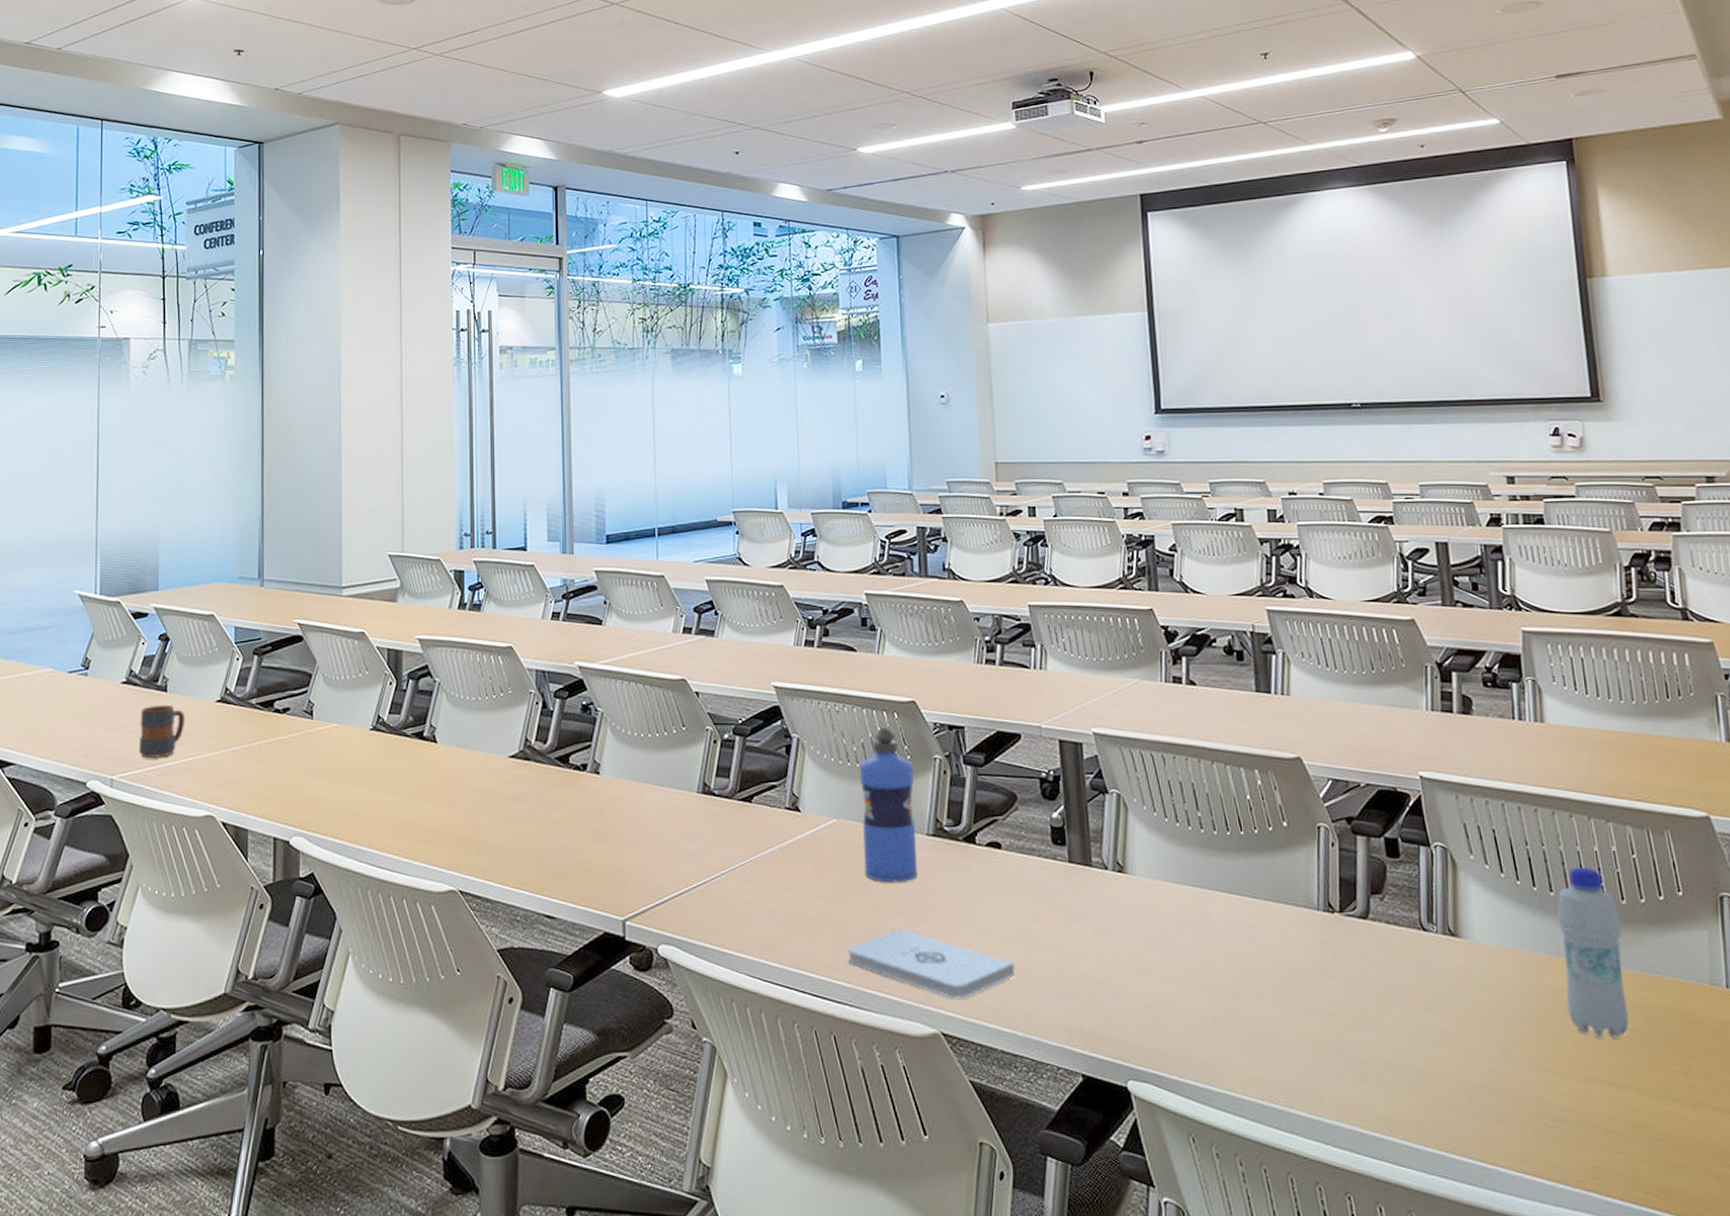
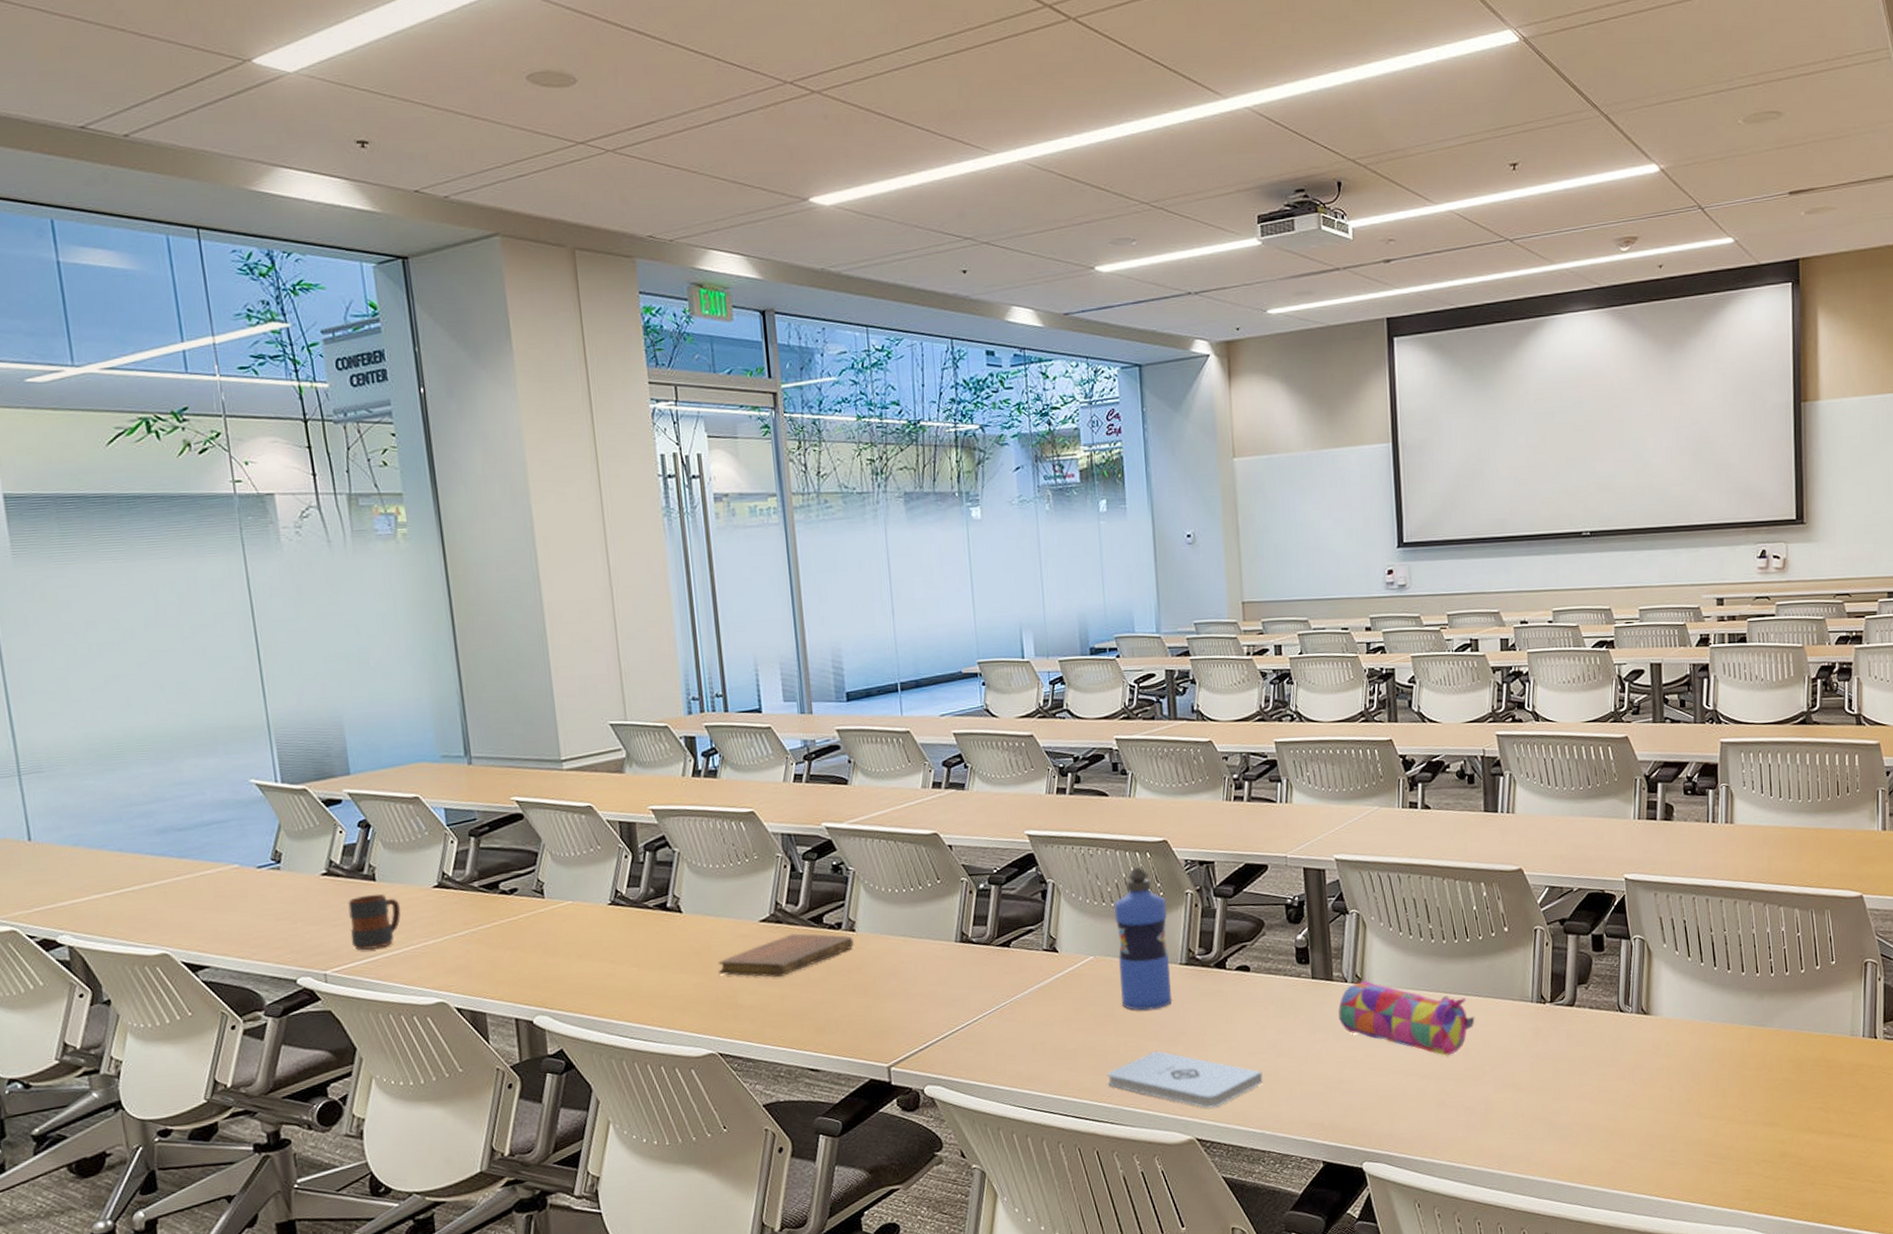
notebook: none [466,772,597,817] -> present [718,933,854,978]
pencil case: none [1098,869,1253,964] -> present [1338,980,1475,1056]
bottle: present [1557,867,1630,1039] -> none [1732,946,1784,1088]

